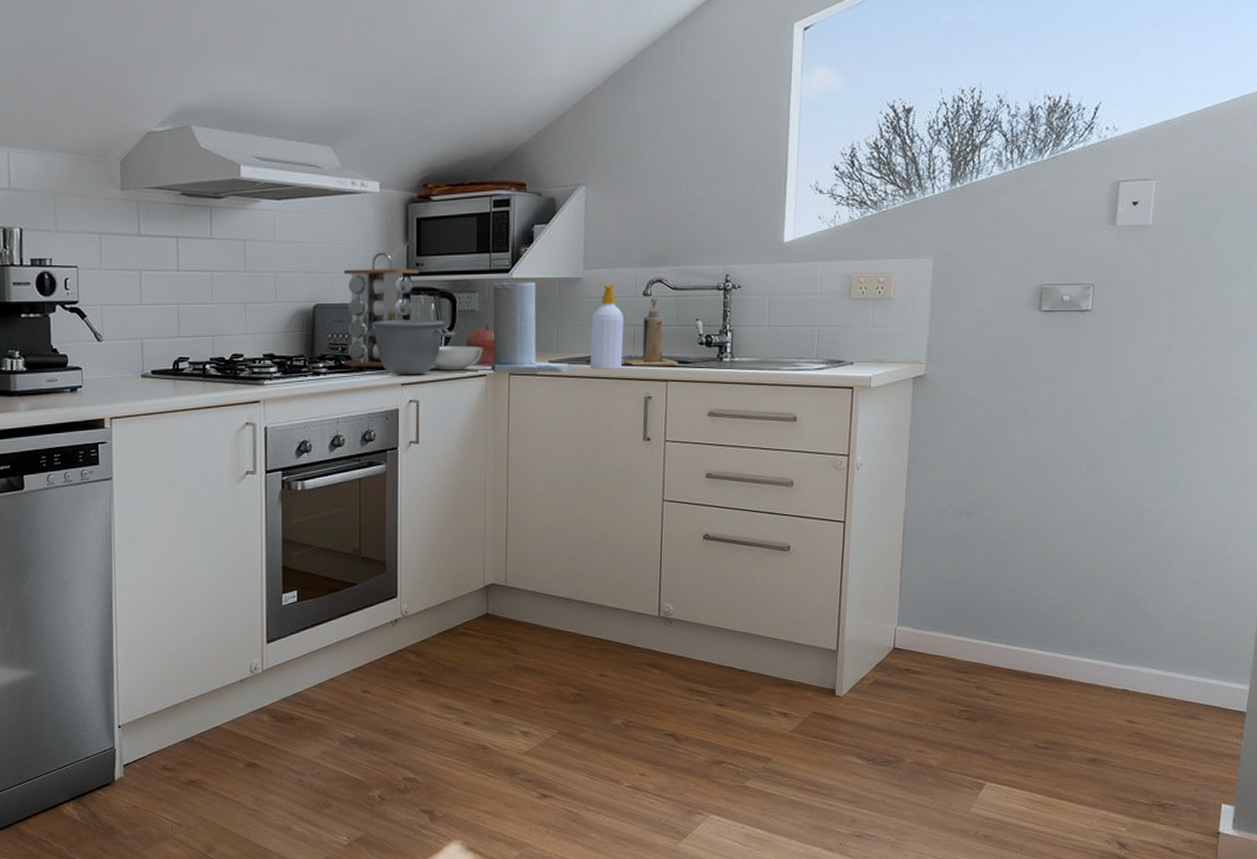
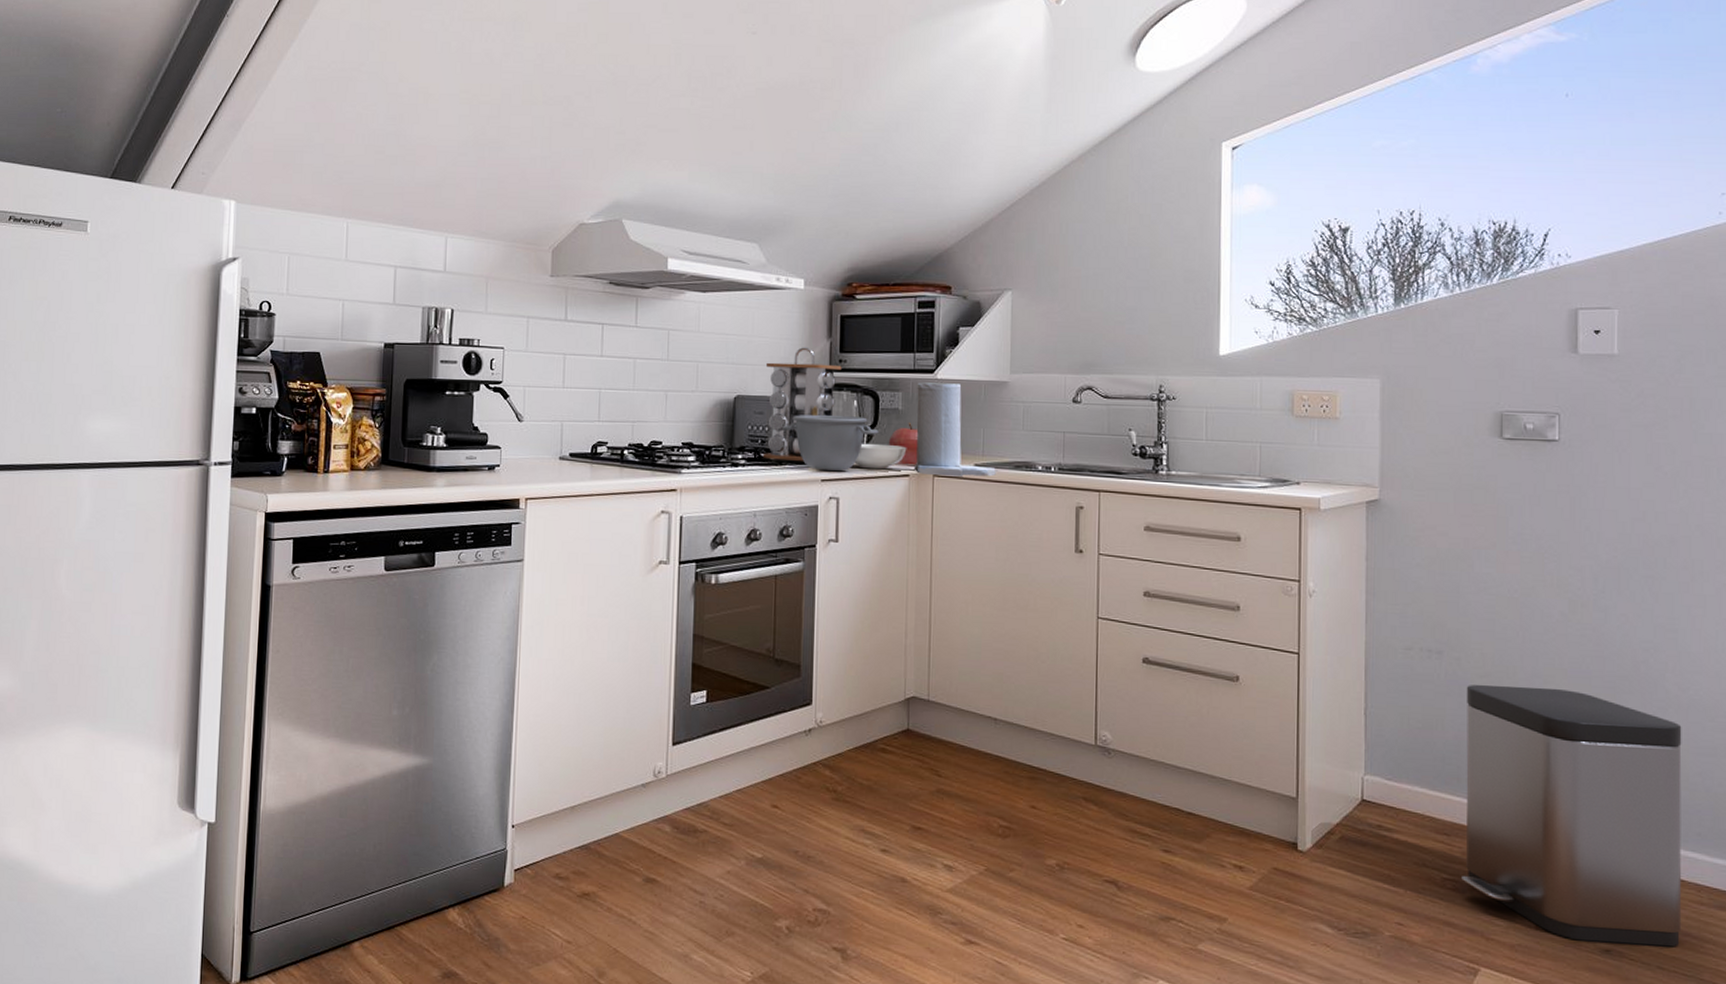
soap bottle: present [589,284,625,369] -> none [1017,389,1054,476]
soap dispenser: present [622,297,678,366] -> none [1051,404,1111,476]
pedal bin: none [975,538,1175,754] -> present [1461,684,1682,947]

